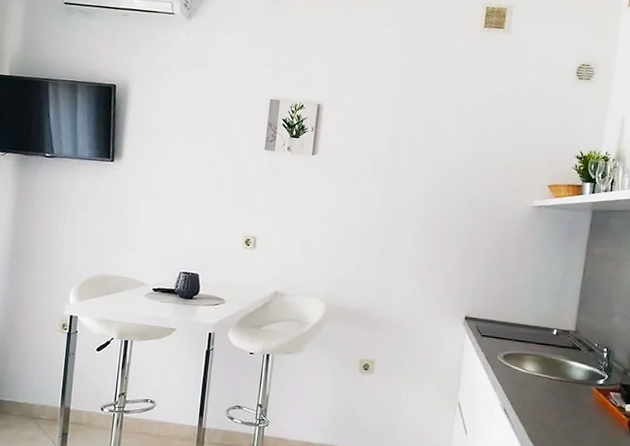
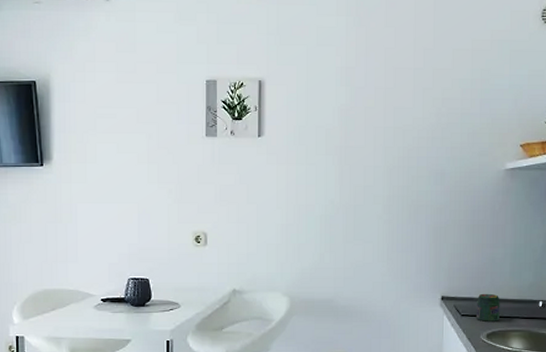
jar: none [495,317,518,345] -> present [477,293,500,323]

